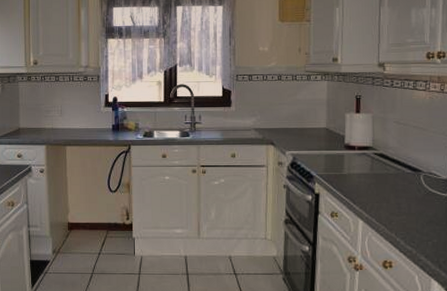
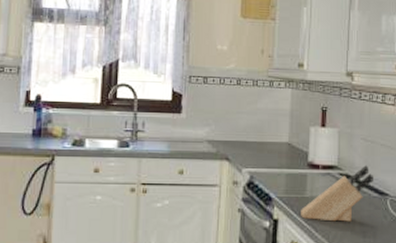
knife block: none [340,145,407,195] -> present [301,165,373,222]

